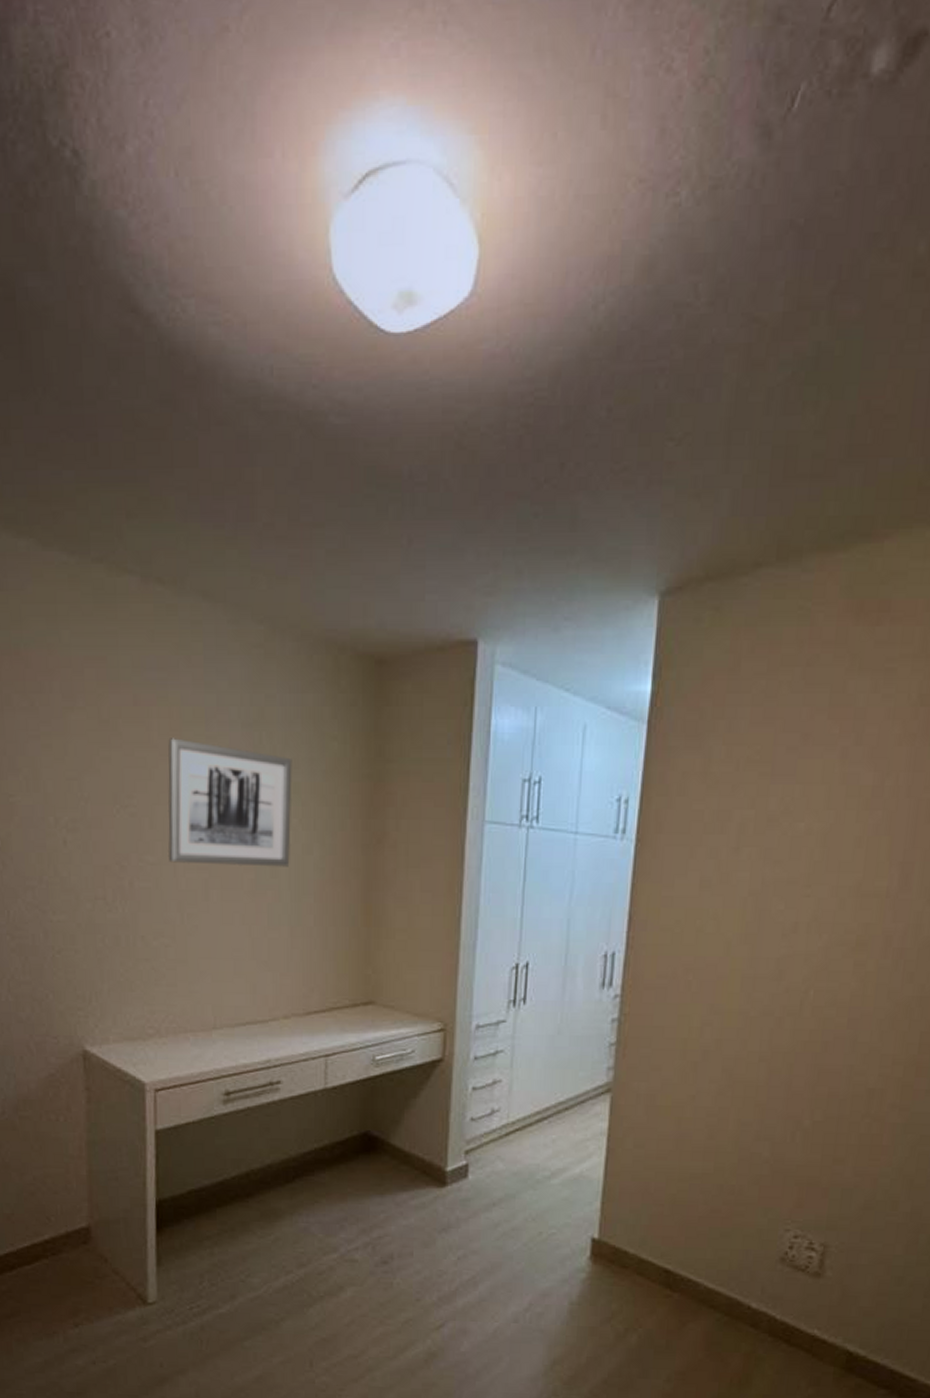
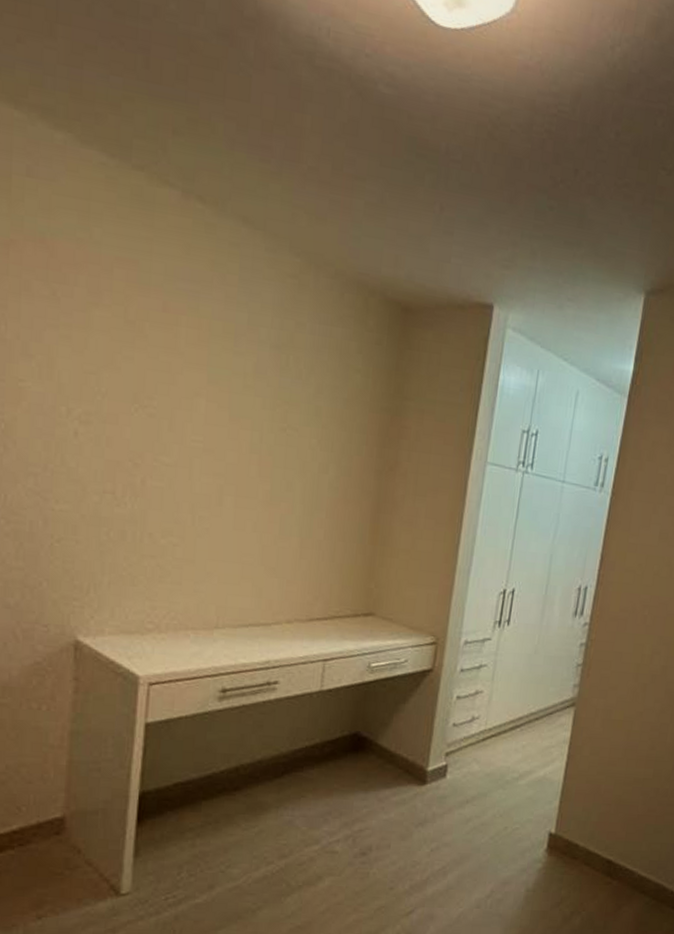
wall art: present [167,738,293,867] -> none [184,348,317,483]

